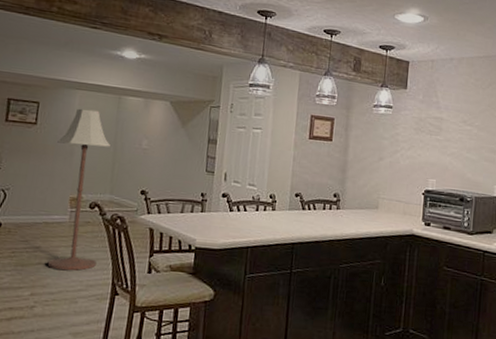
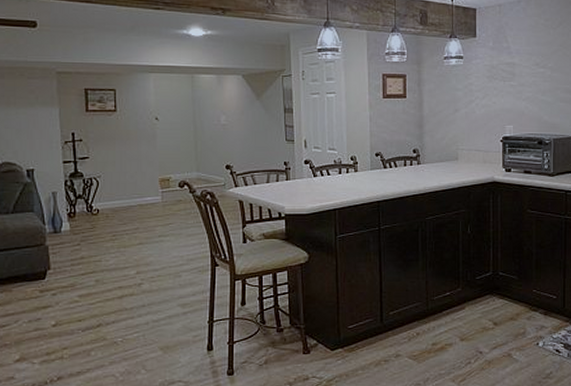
floor lamp: present [47,108,112,271] -> none [139,91,193,248]

